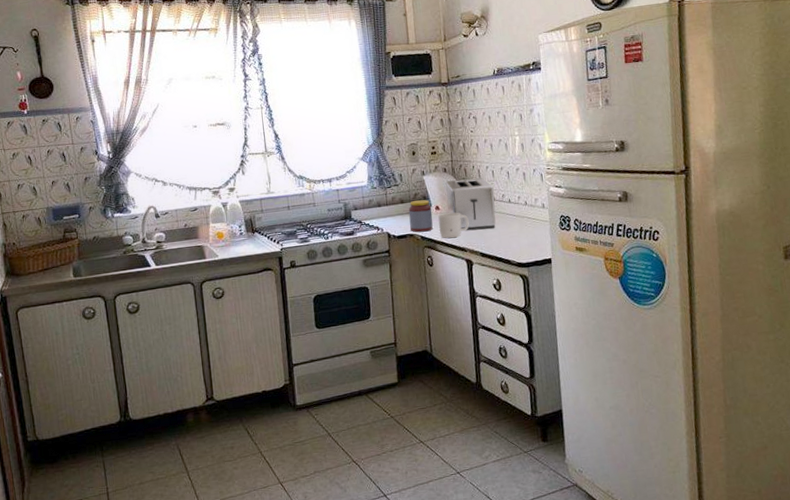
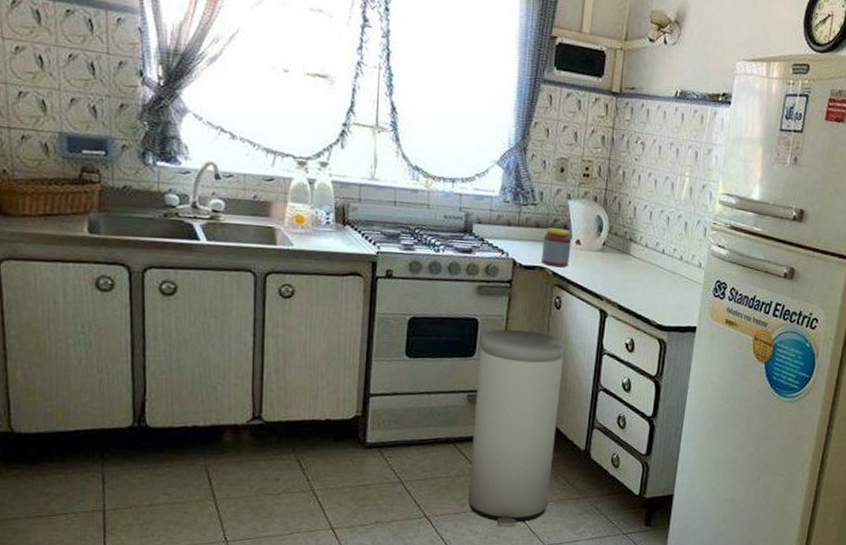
pedal bin: none [373,288,454,461] -> present [468,329,565,527]
mug: present [438,212,469,239] -> none [576,250,612,282]
toaster: present [446,178,496,231] -> none [589,212,648,281]

